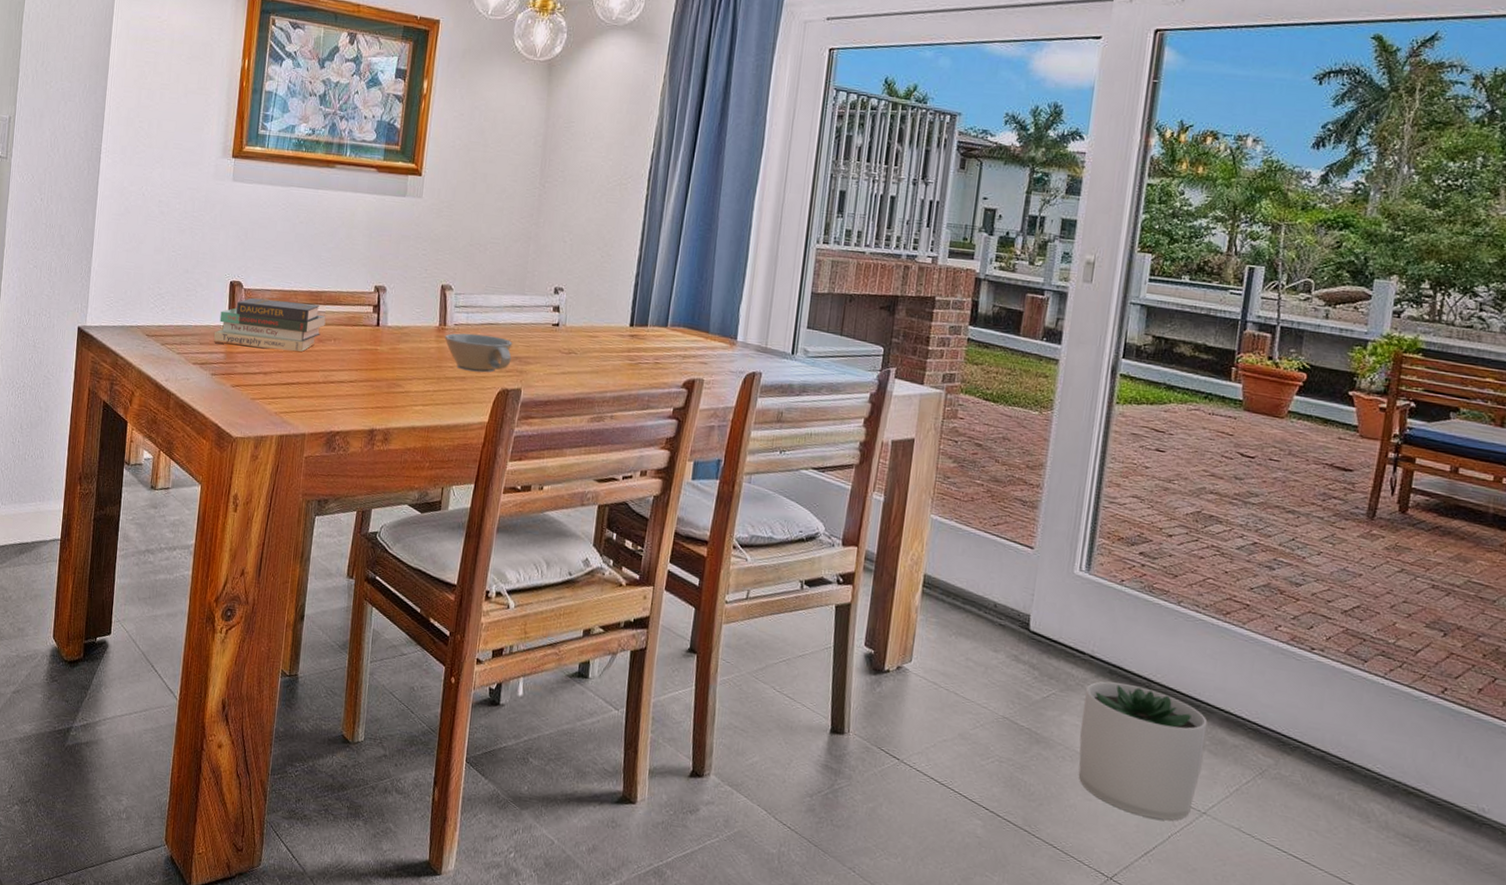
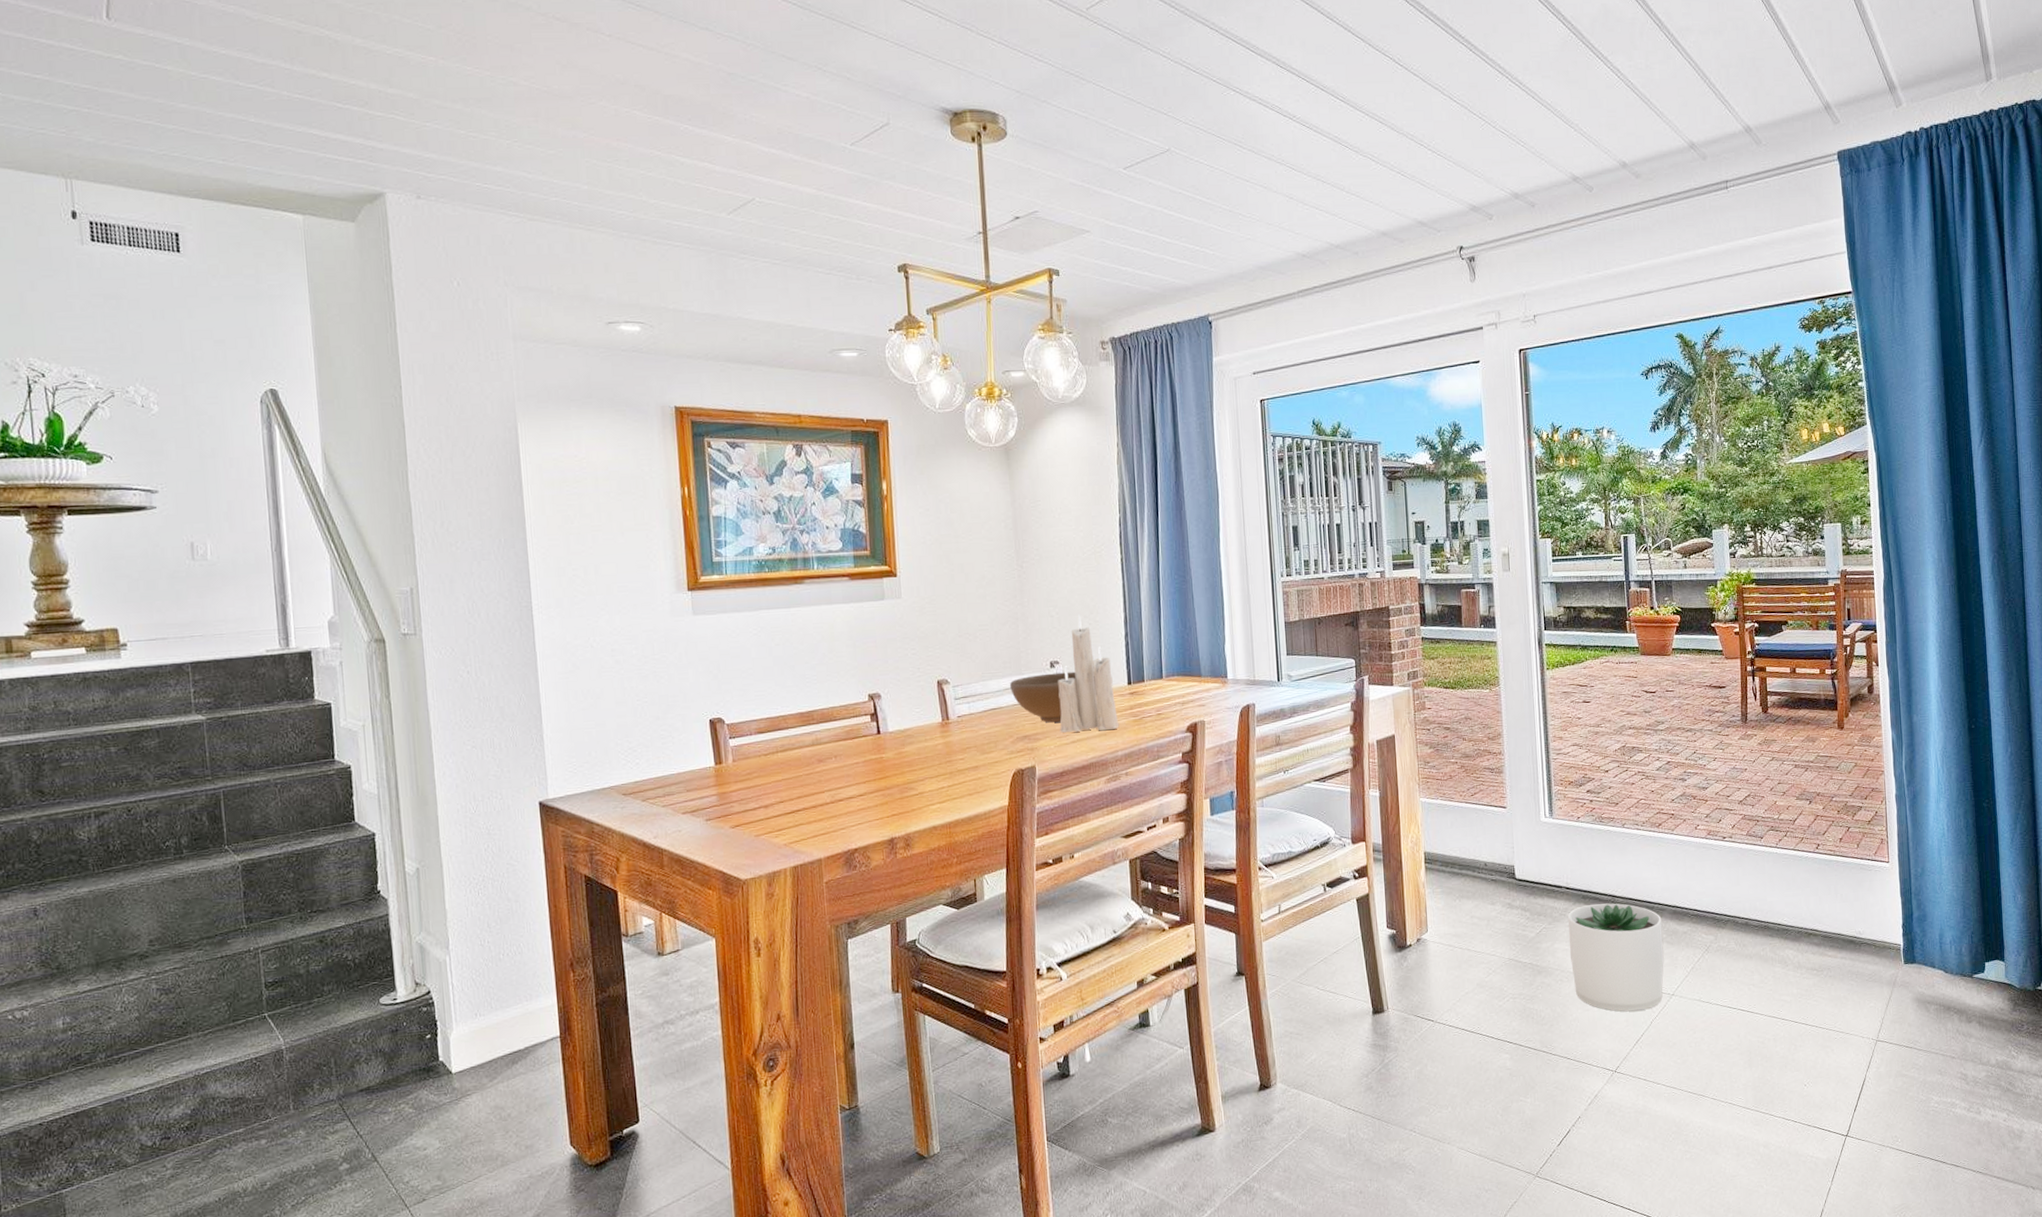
books: present [213,297,326,353] -> none [700,724,823,786]
cup: present [445,333,513,373] -> none [950,720,1020,760]
bowl: none [510,297,598,350] -> present [1010,671,1097,723]
candle: none [552,244,616,369] -> present [1058,614,1119,733]

